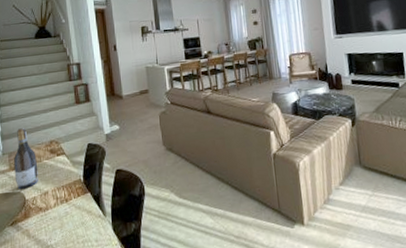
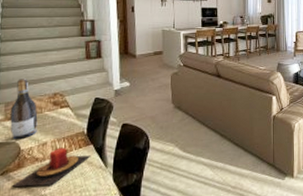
candle: none [21,196,90,238] -> present [12,147,92,188]

